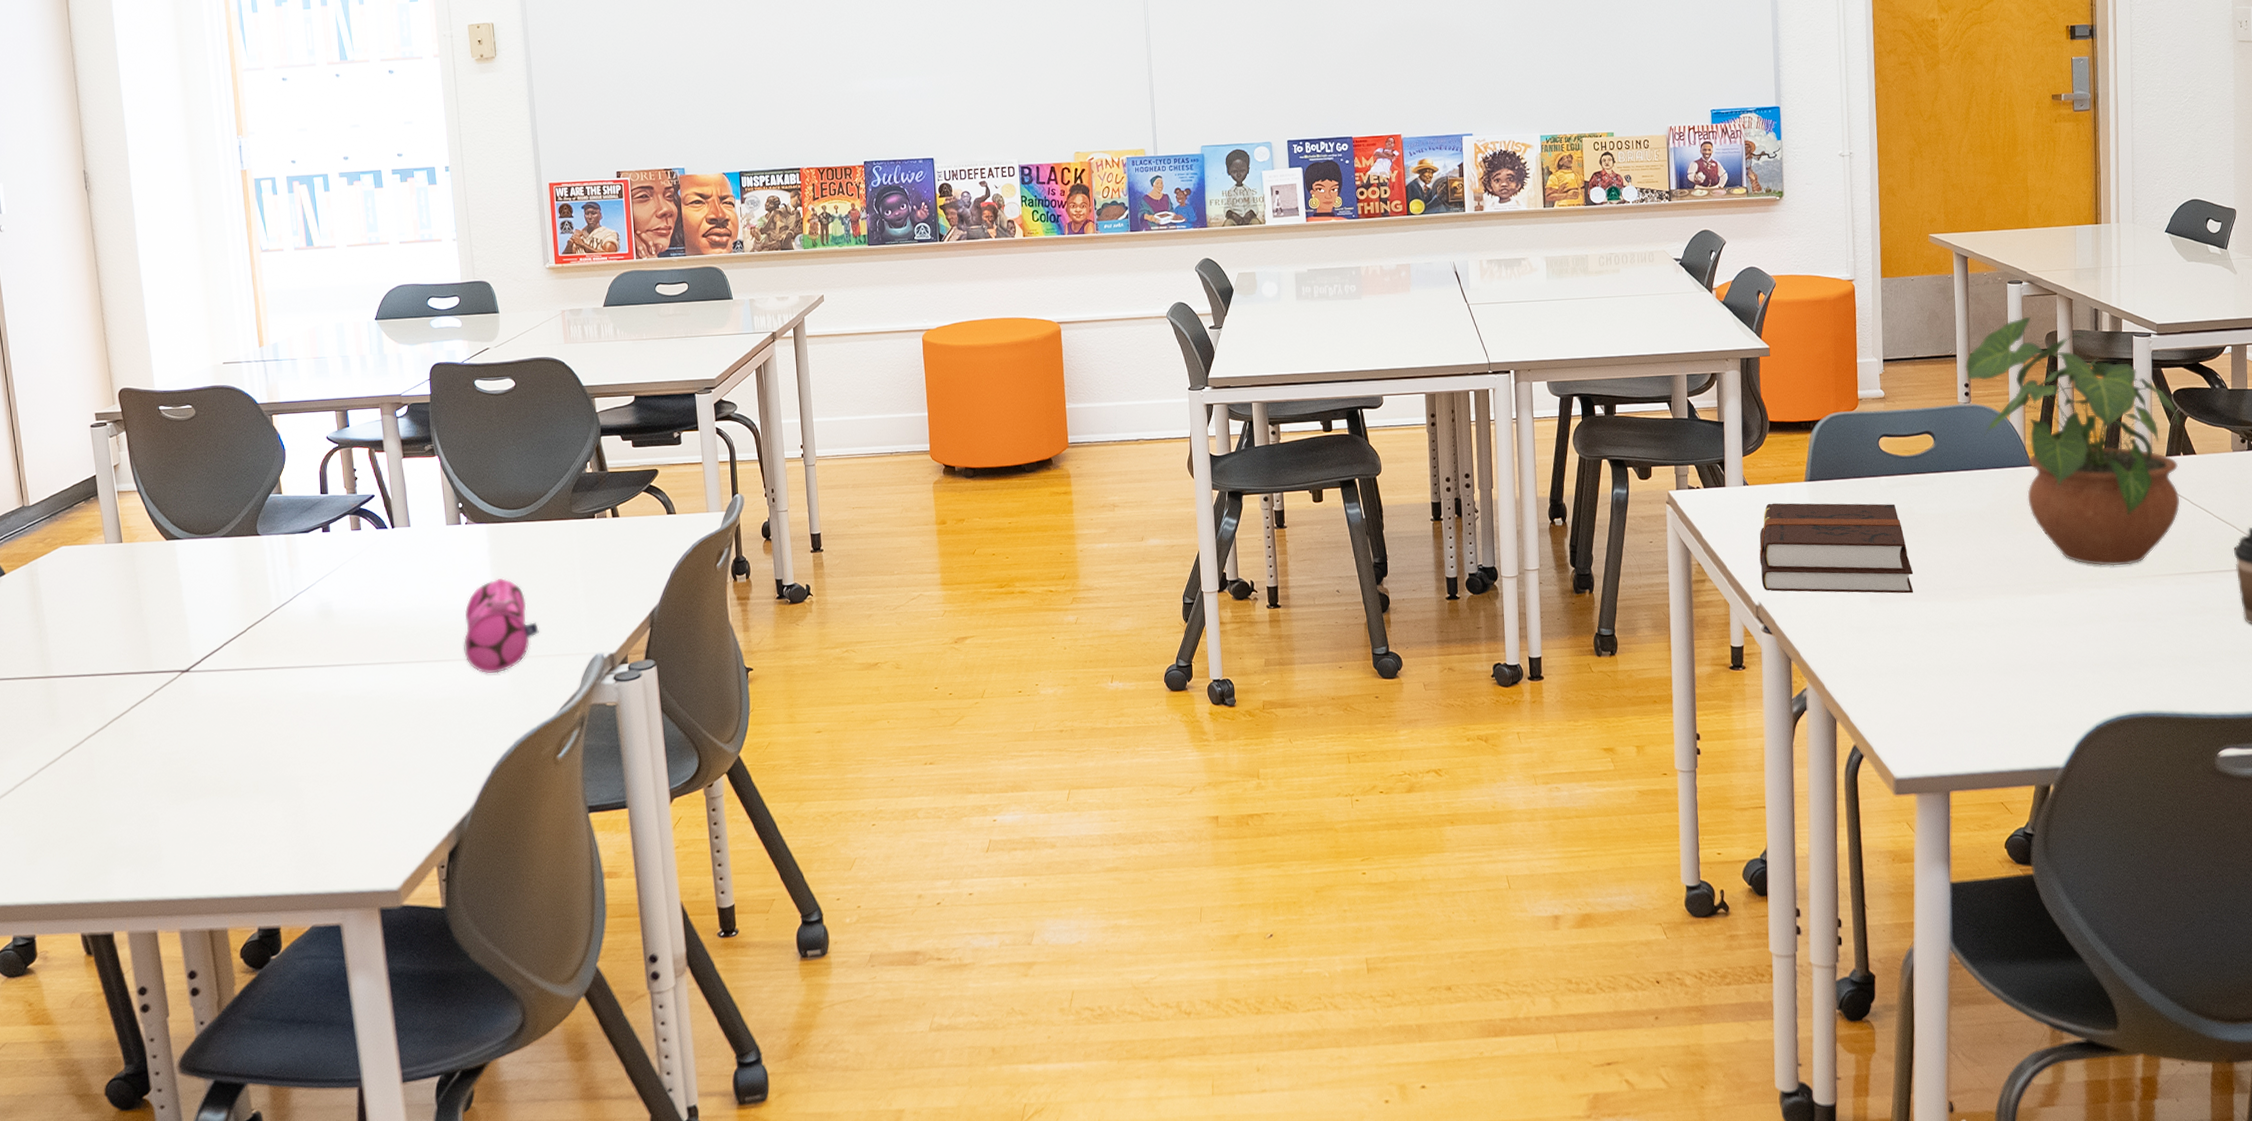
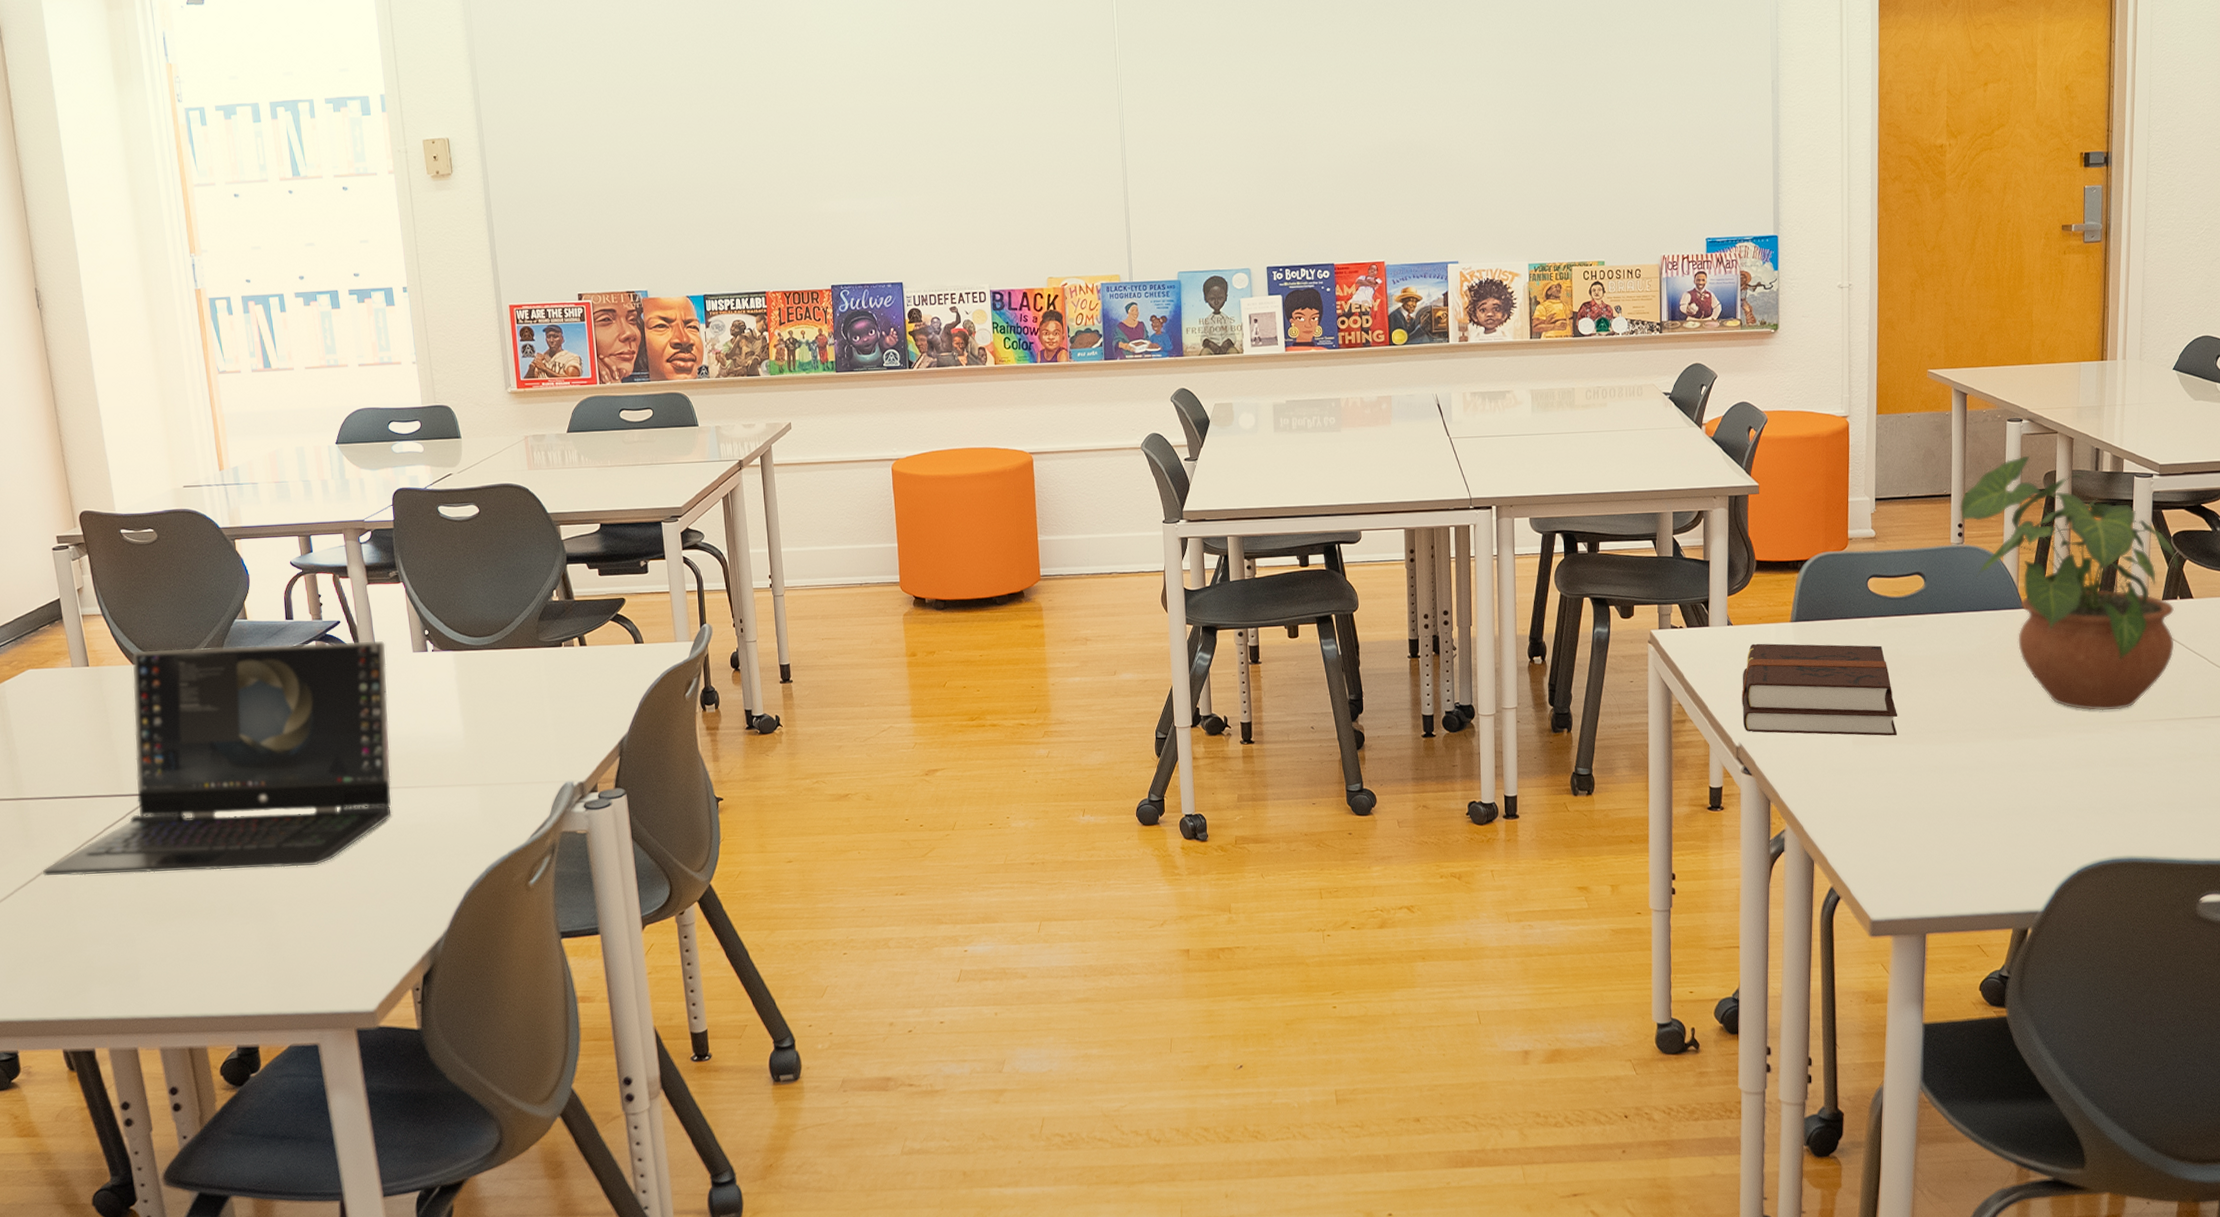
laptop: none [68,514,421,756] -> present [43,641,392,877]
pencil case: present [463,577,539,674] -> none [433,705,508,801]

